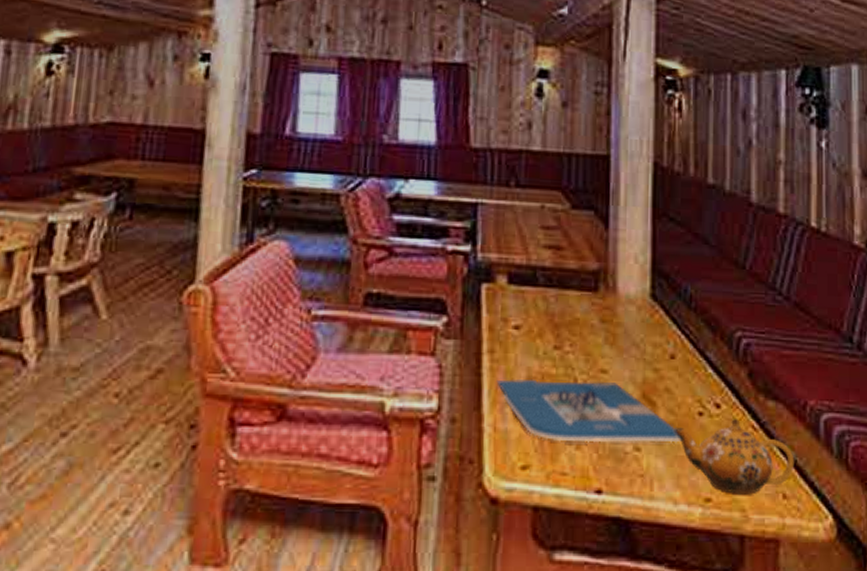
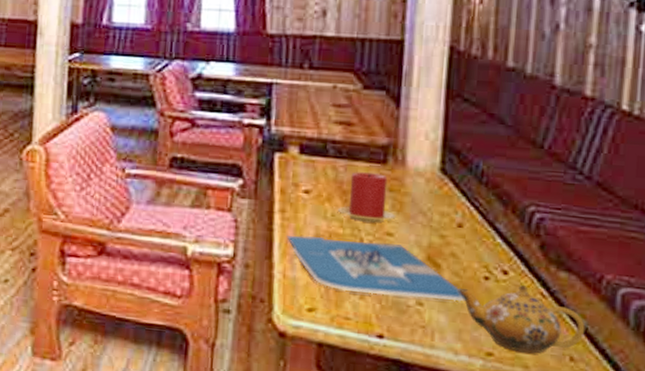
candle: none [549,302,610,359] -> present [337,172,396,223]

